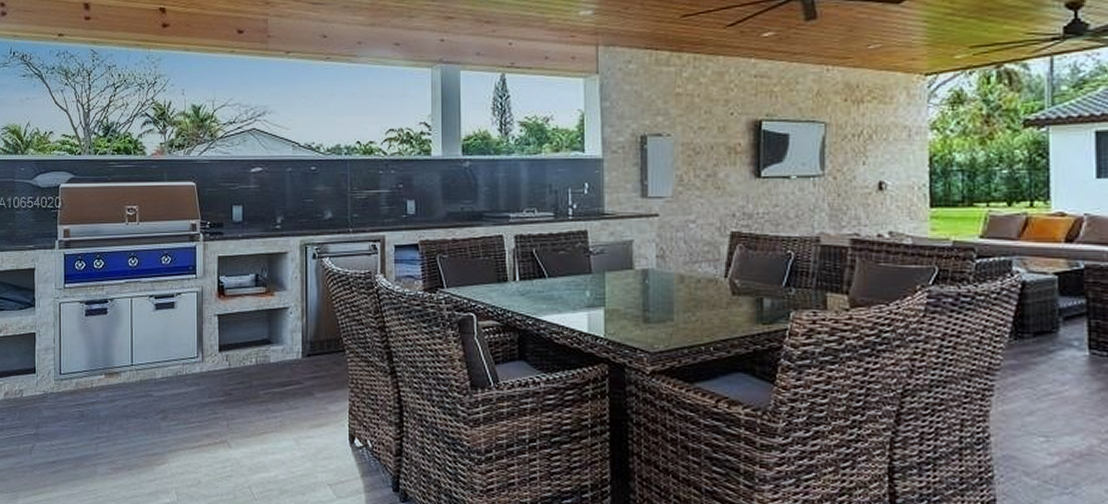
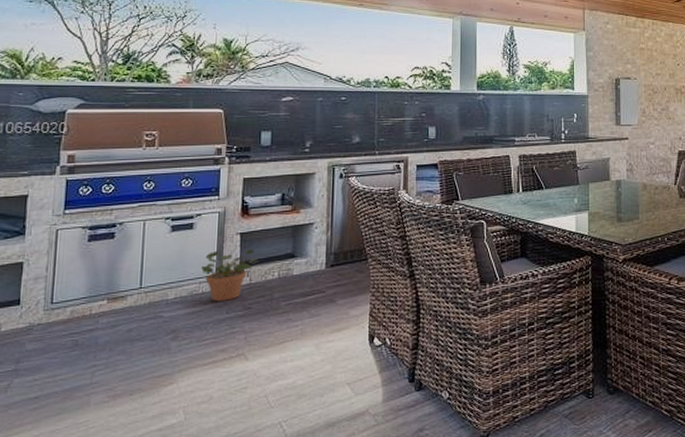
potted plant: none [183,331,237,385] -> present [200,248,259,301]

